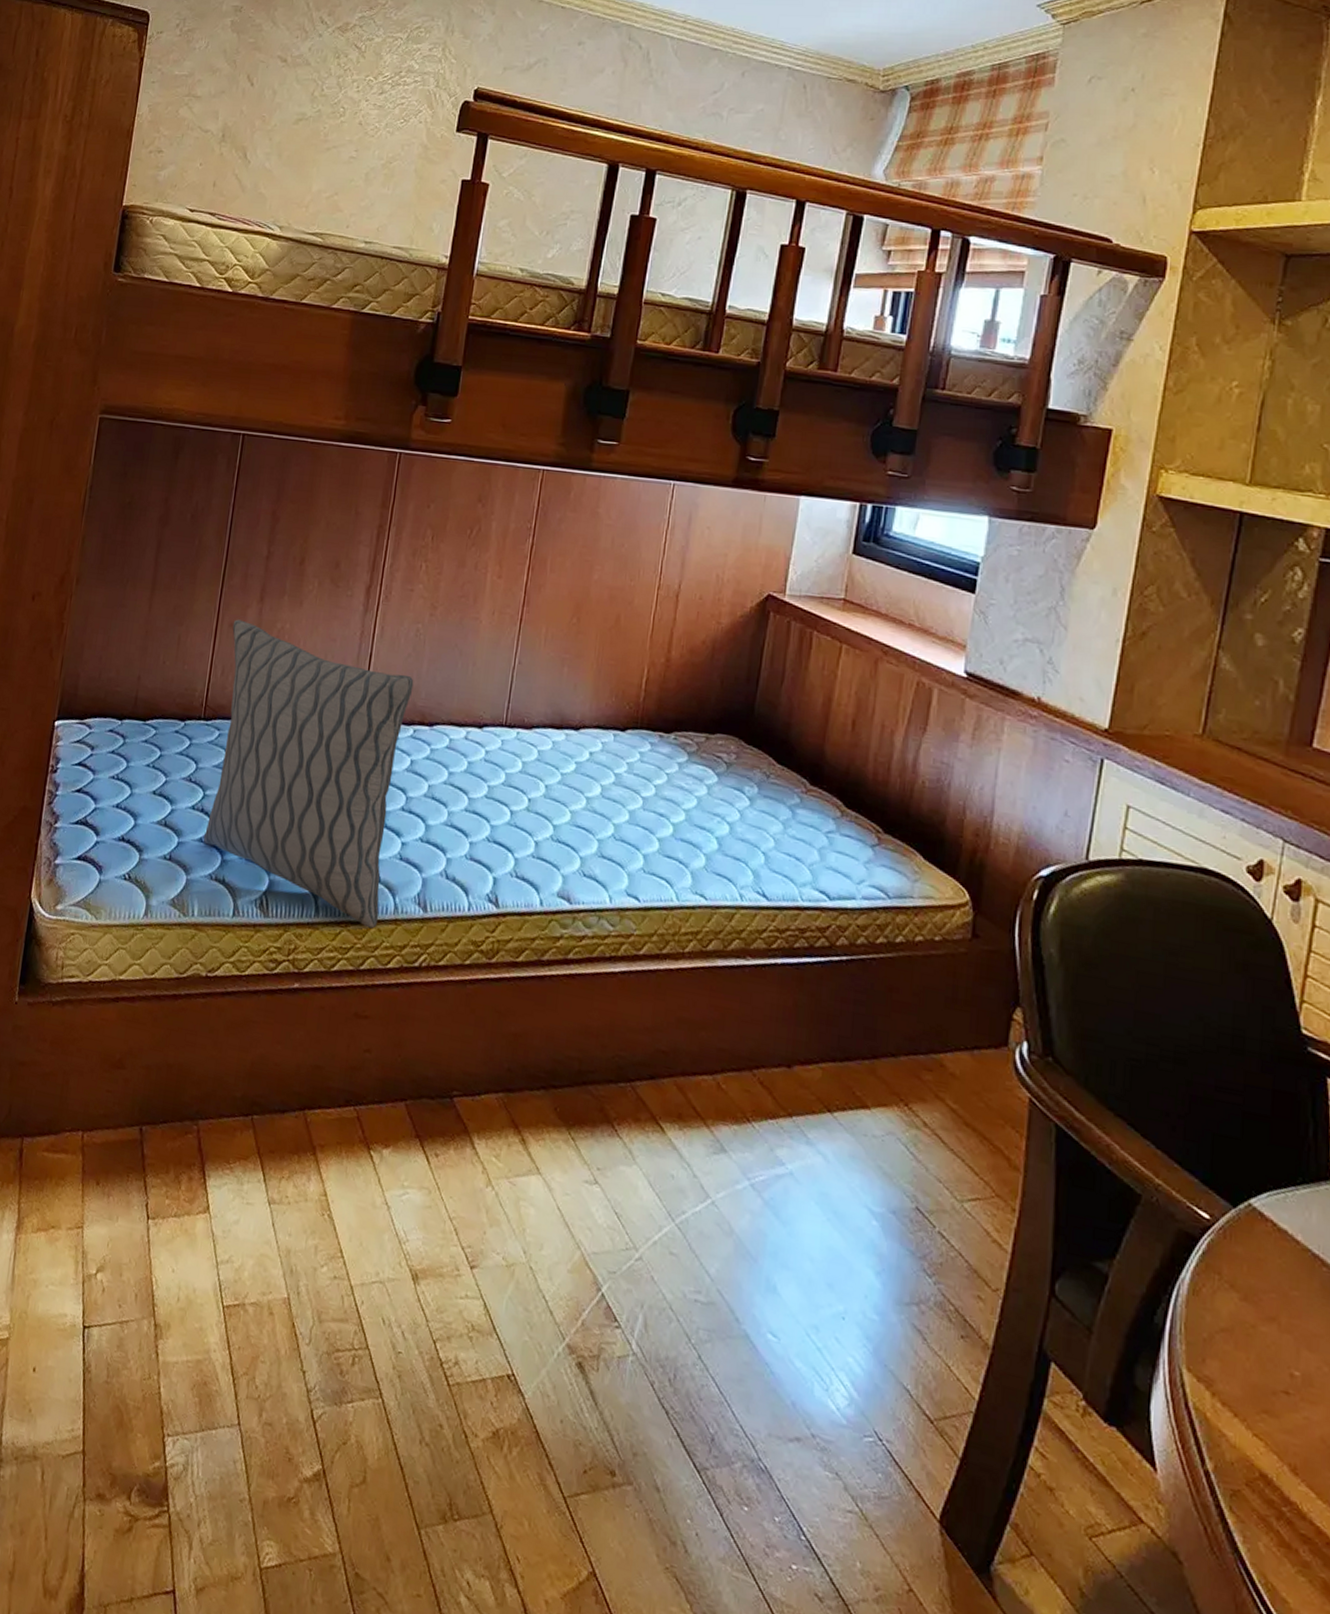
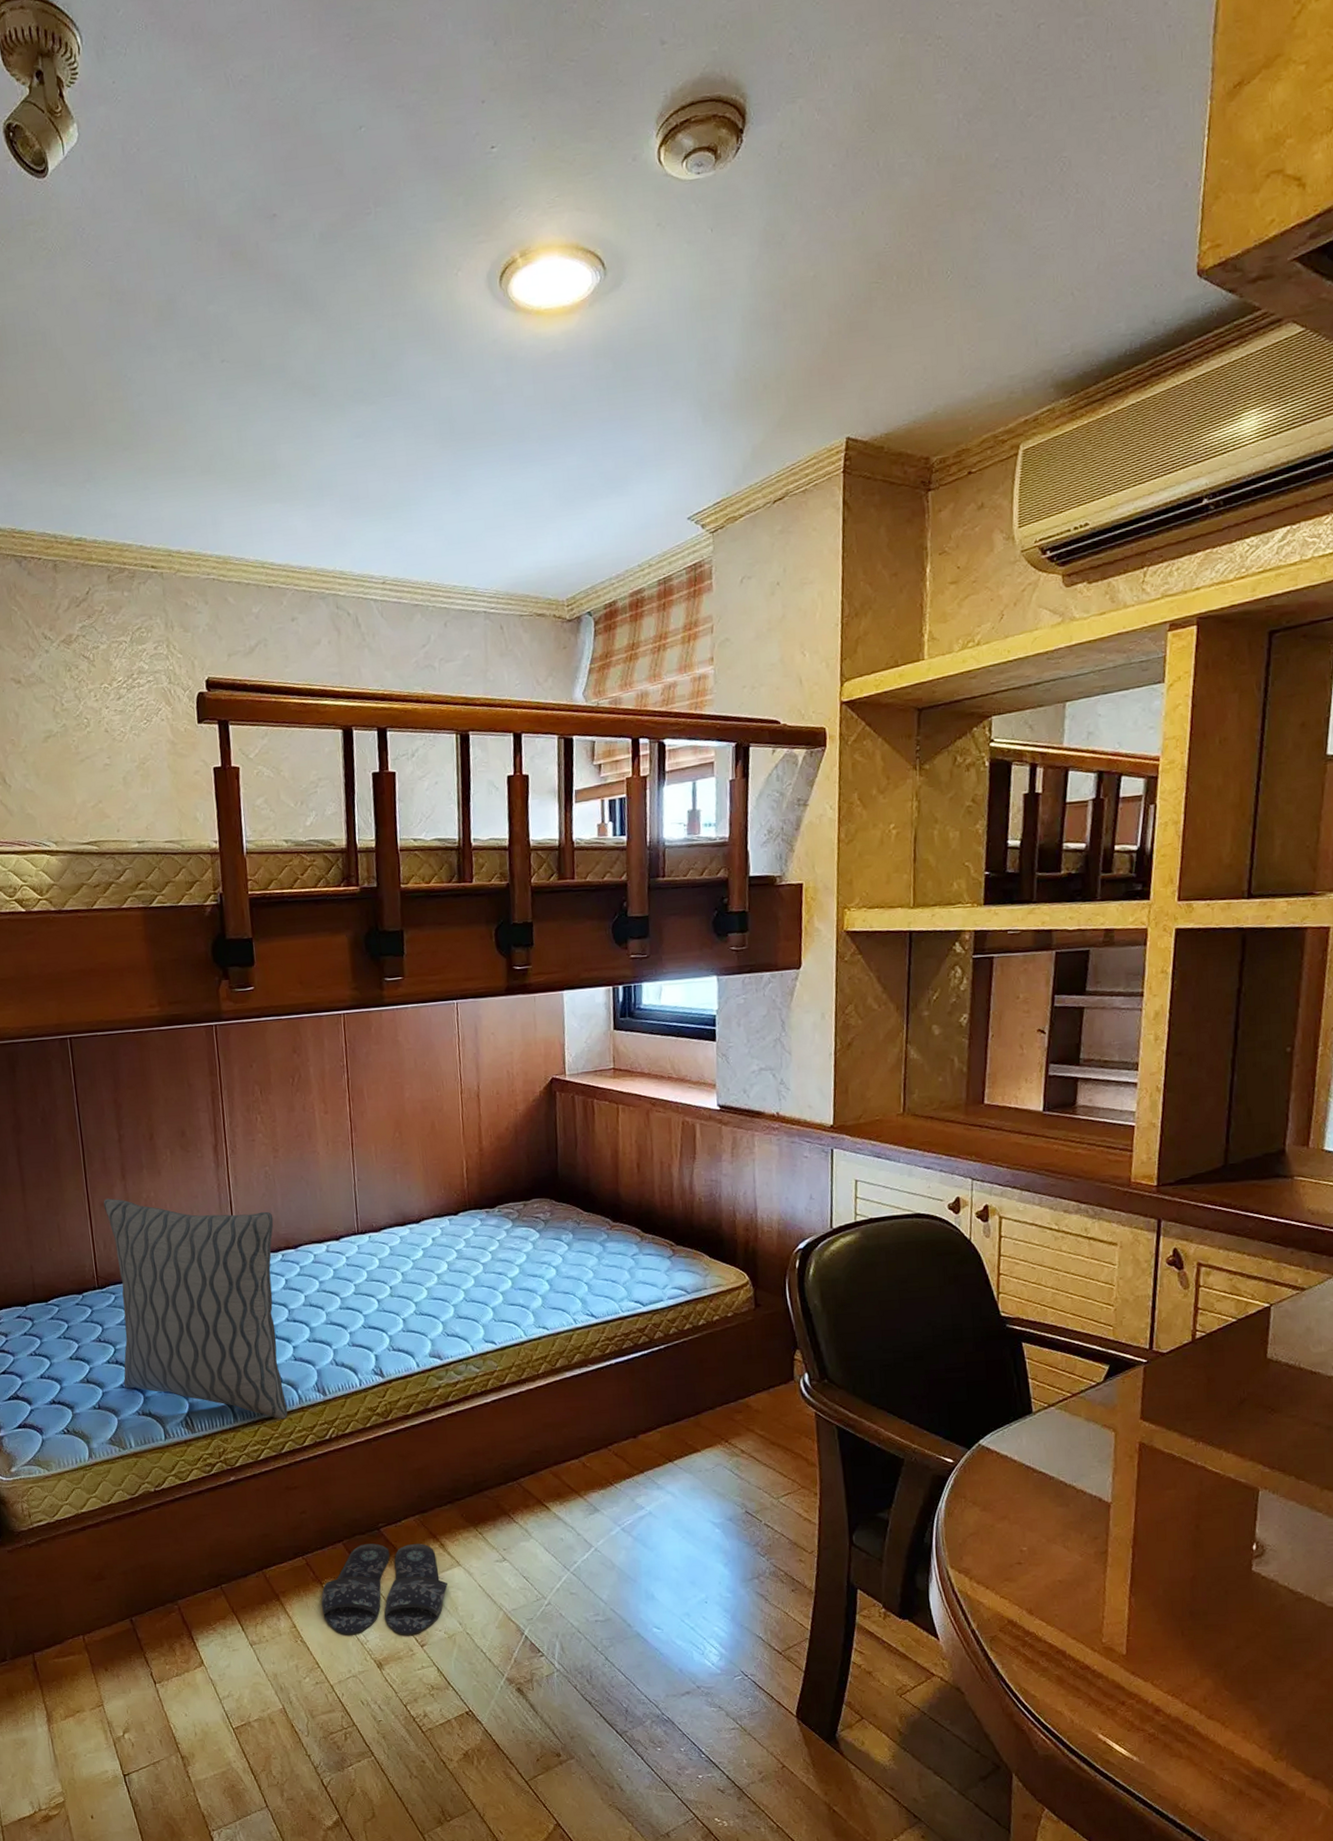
slippers: none [362,1112,521,1250] -> present [321,1543,448,1636]

